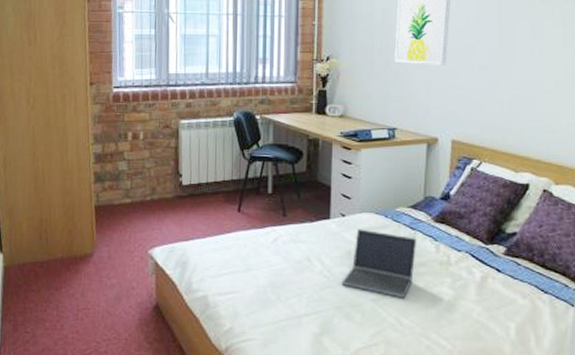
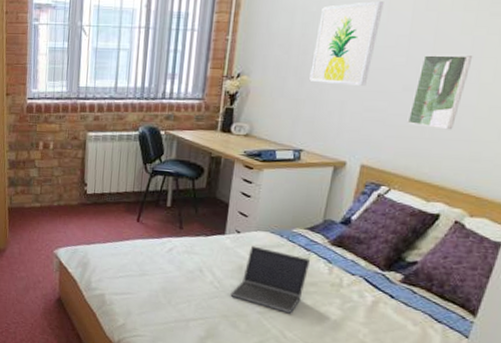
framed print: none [487,36,534,104] -> present [407,55,473,130]

